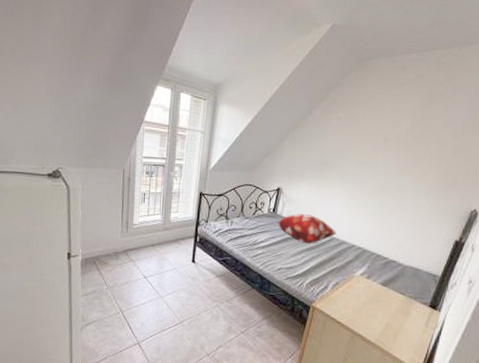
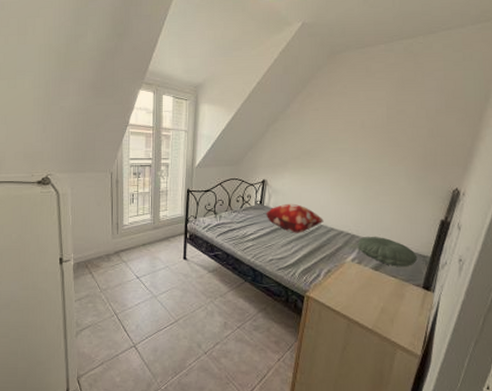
pillow: none [368,252,428,284] -> present [357,237,418,266]

